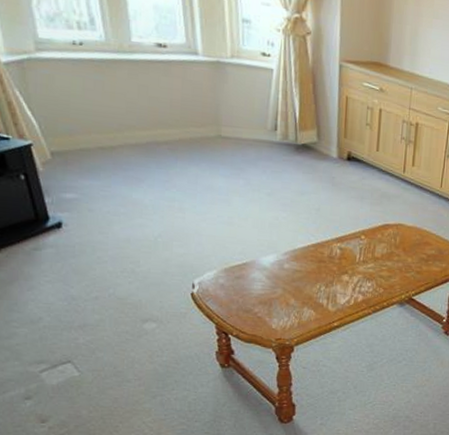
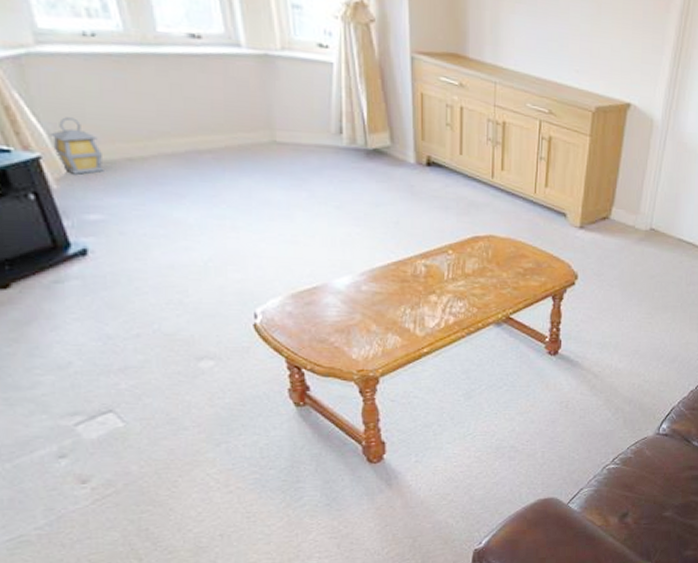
lantern: none [40,111,81,160] -> present [48,117,104,175]

